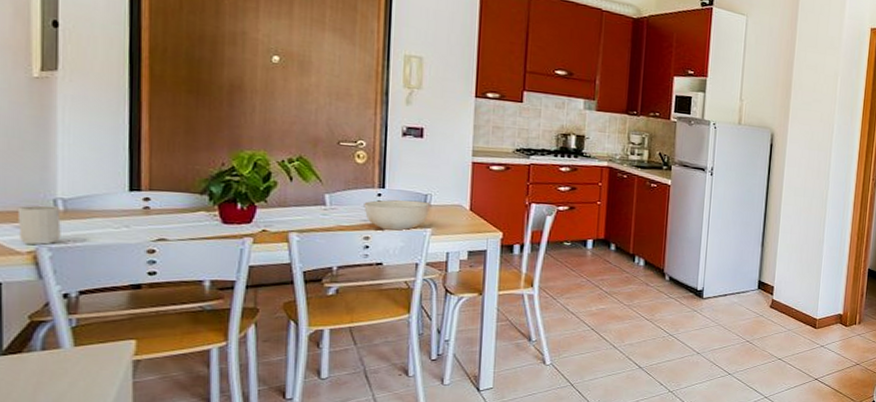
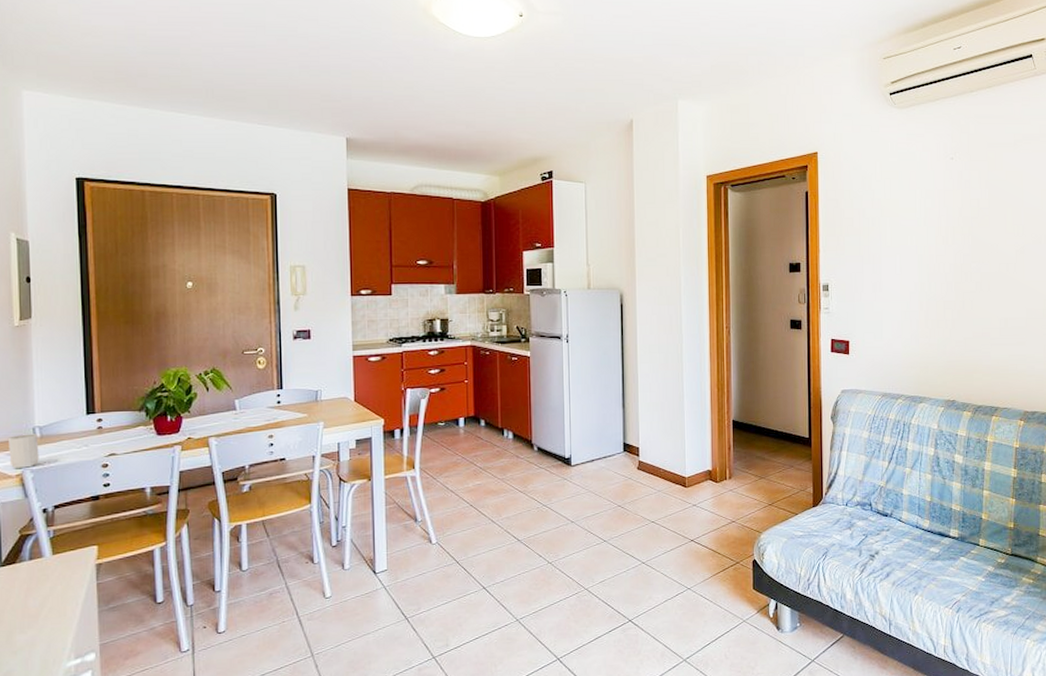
bowl: present [364,199,432,232] -> none [266,397,322,428]

